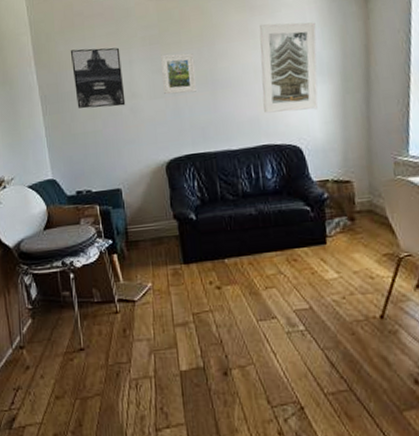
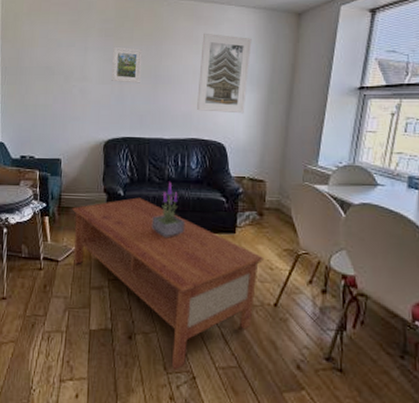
wall art: present [70,47,126,109] -> none [33,31,78,86]
coffee table: none [141,219,363,403] -> present [72,197,265,370]
potted plant: none [231,196,269,260] -> present [152,181,184,239]

